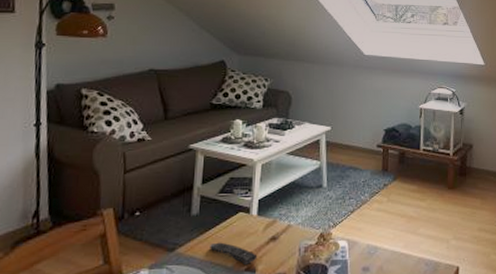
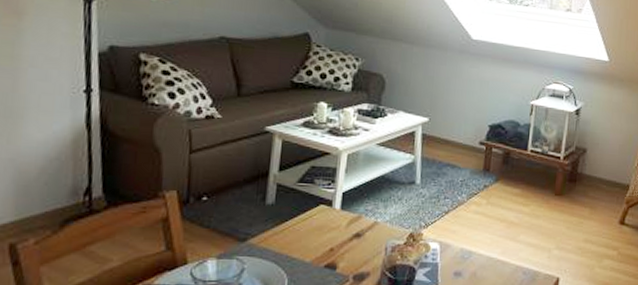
remote control: present [210,242,258,265] -> none [286,235,339,261]

